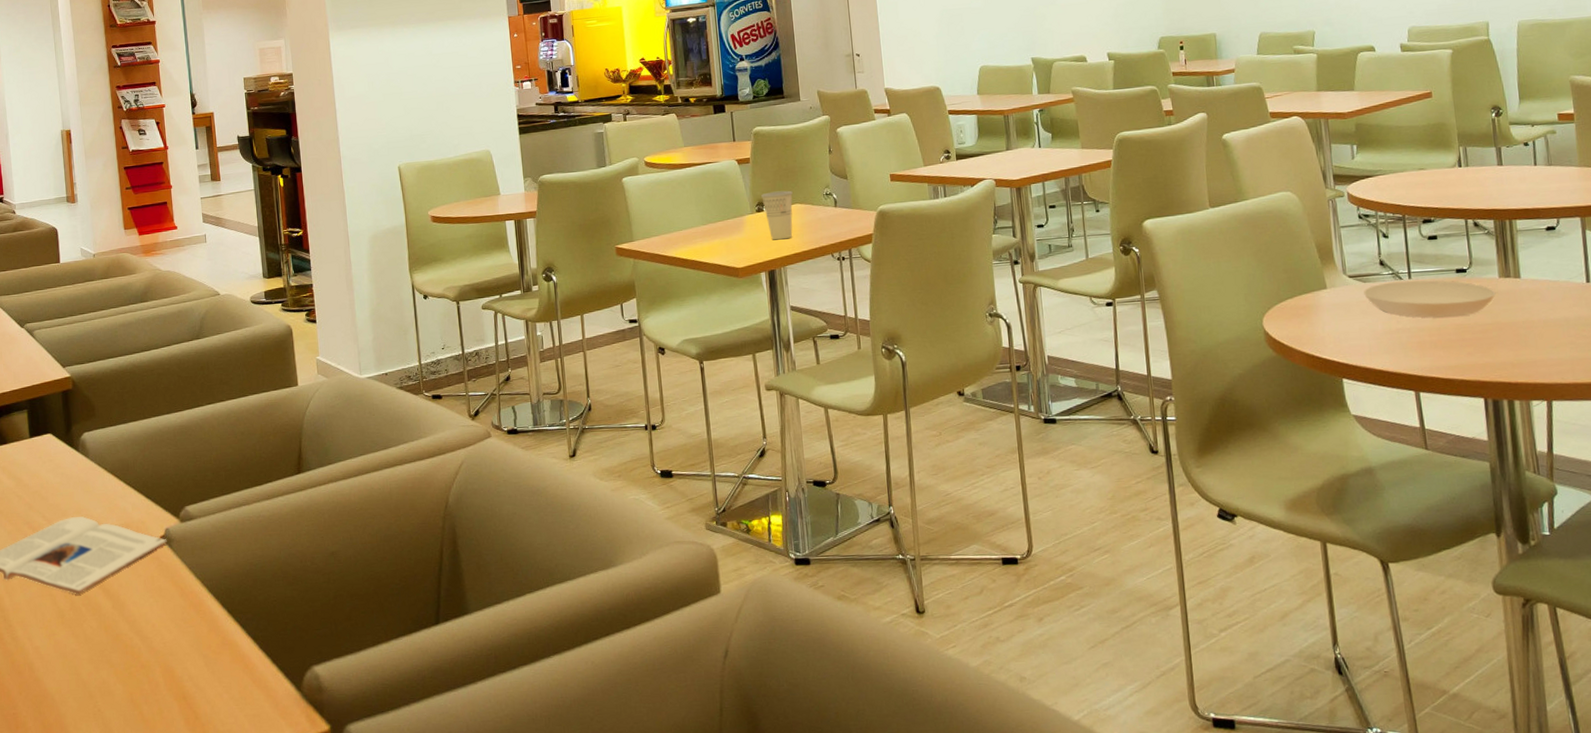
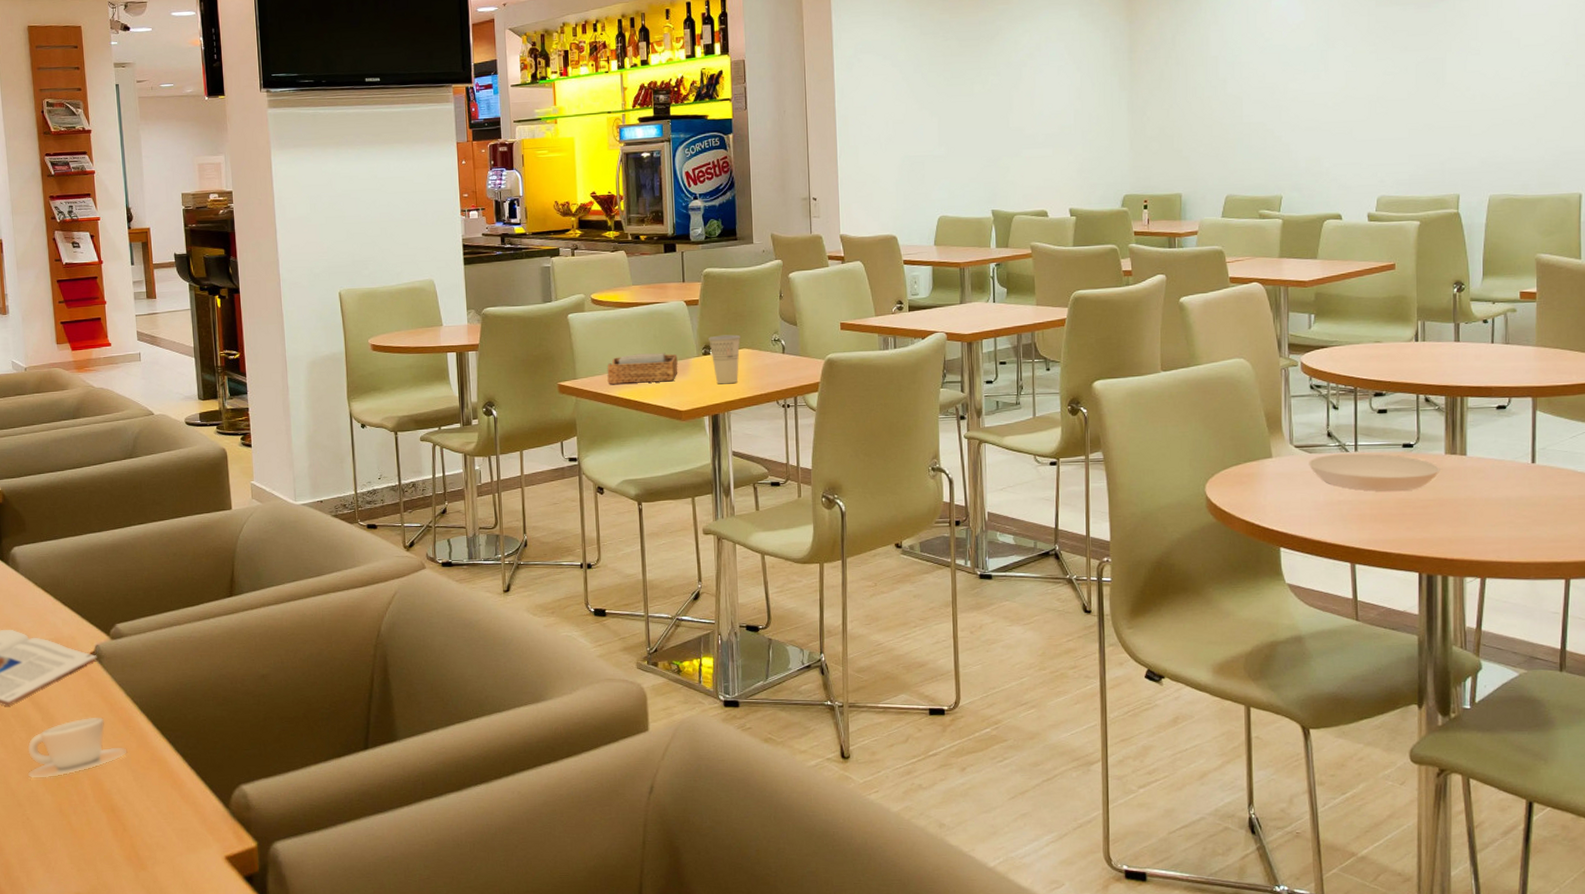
cup: none [99,602,198,668] -> present [28,717,128,778]
napkin holder: none [663,211,733,245] -> present [607,353,678,385]

